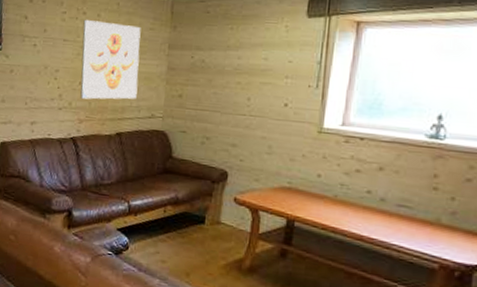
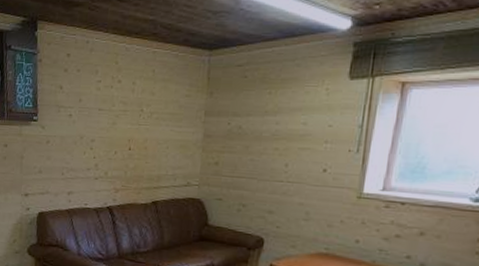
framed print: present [80,19,141,100] -> none [116,87,177,169]

